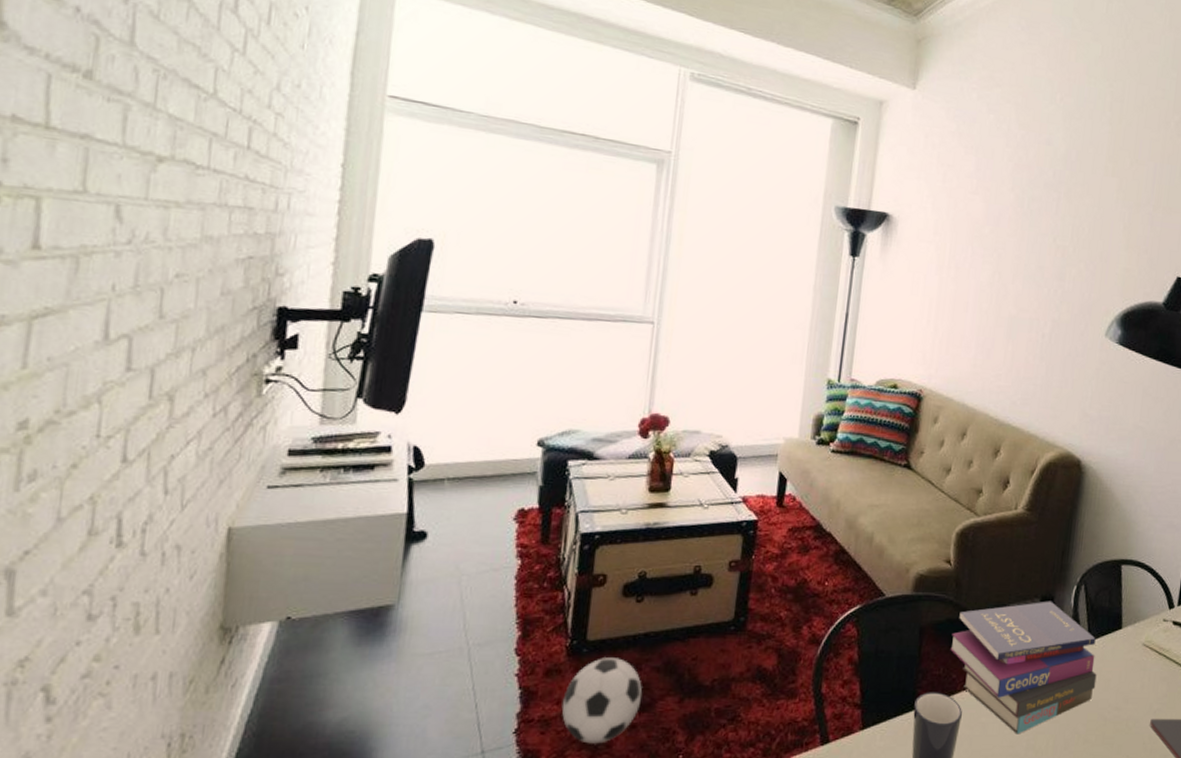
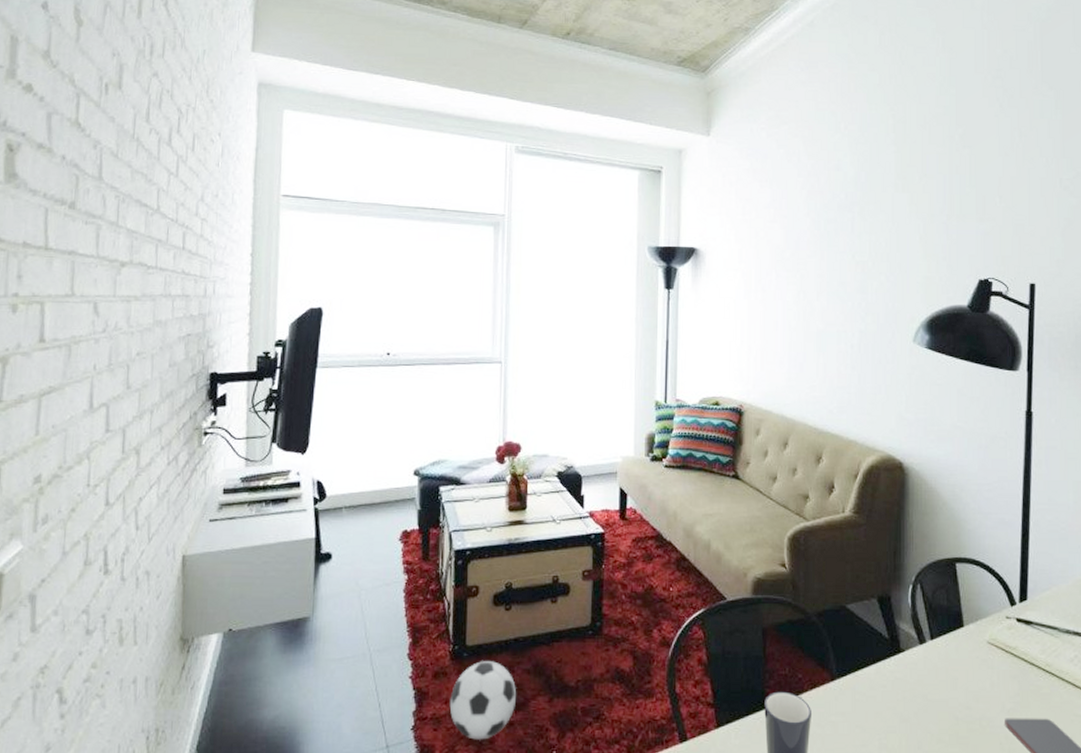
books: present [950,601,1097,735] -> none [794,600,943,734]

